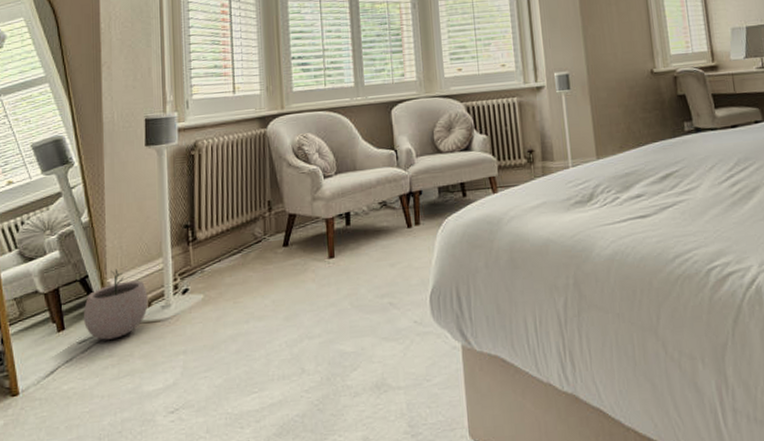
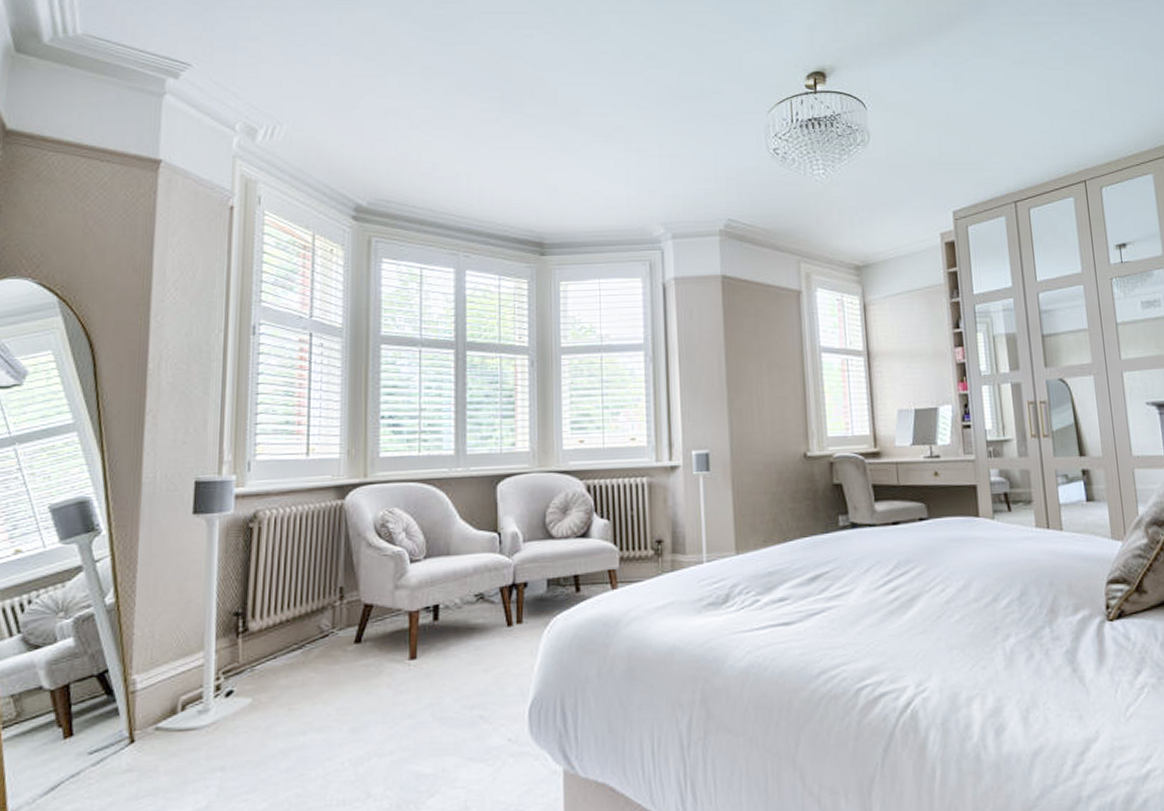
plant pot: present [83,269,148,340] -> none [97,663,182,751]

